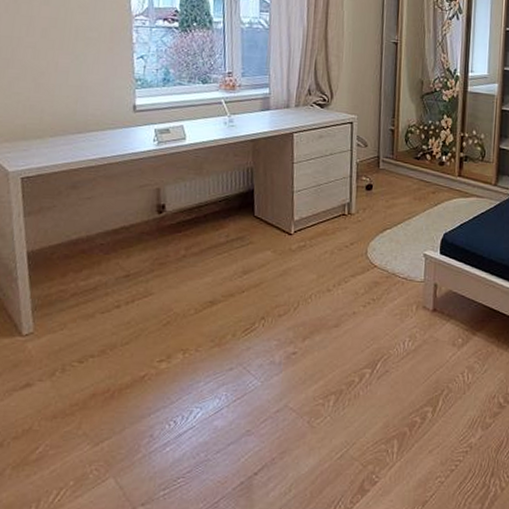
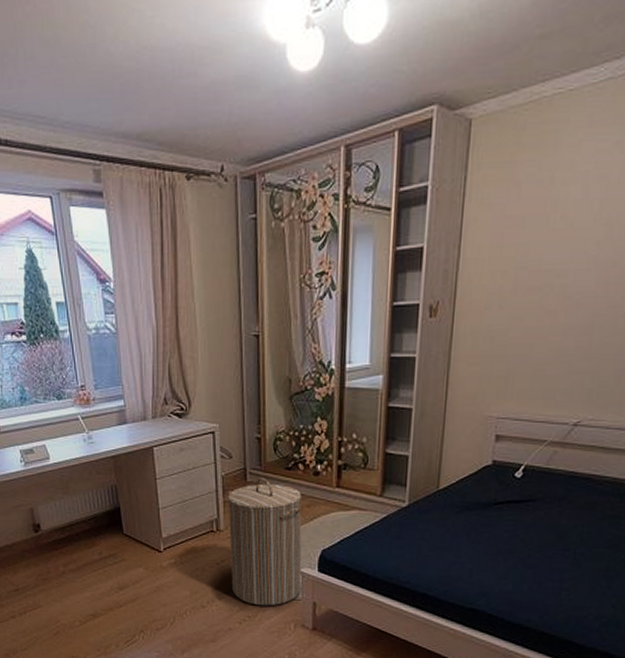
laundry hamper: none [359,165,428,289] -> present [228,477,302,606]

